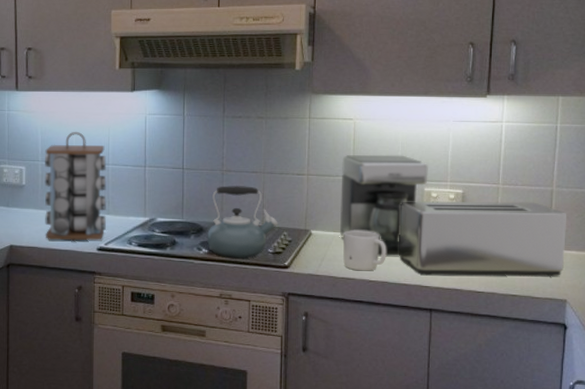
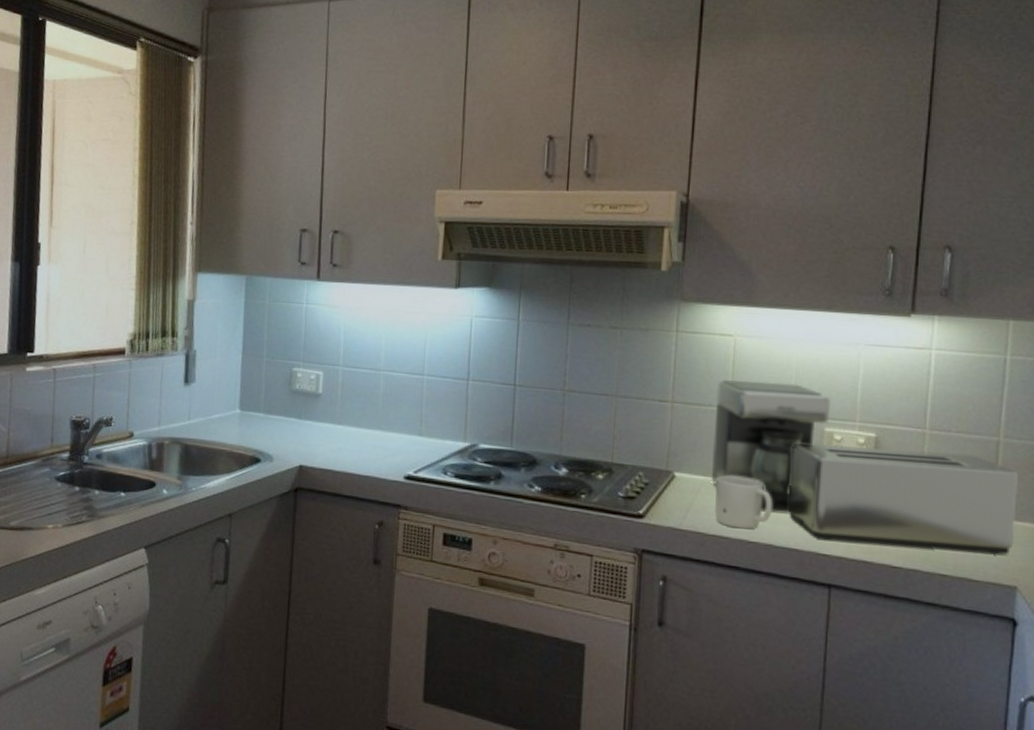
spice rack: present [44,131,107,242] -> none [343,332,422,467]
kettle: present [206,186,278,259] -> none [540,409,632,502]

